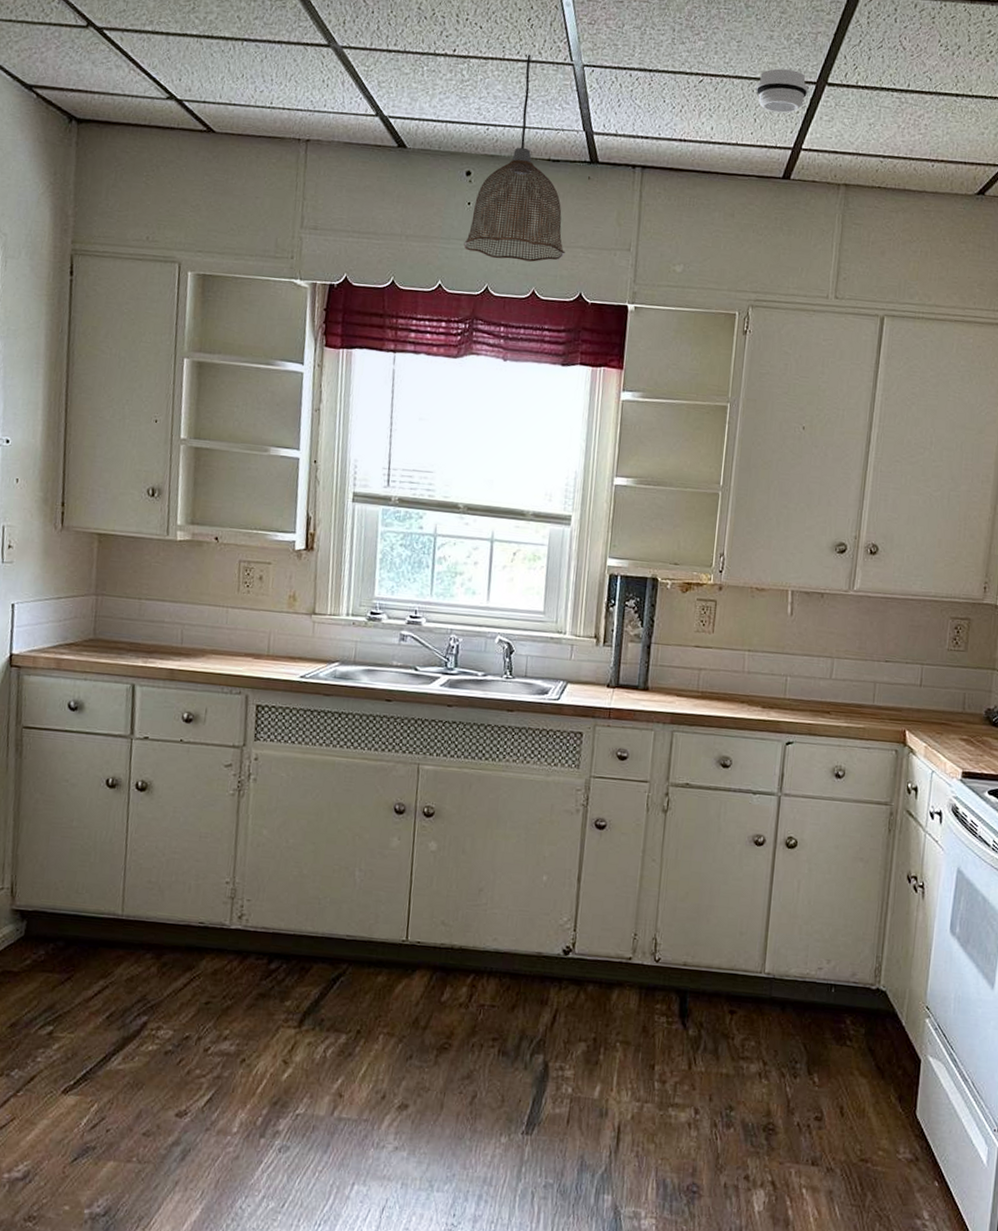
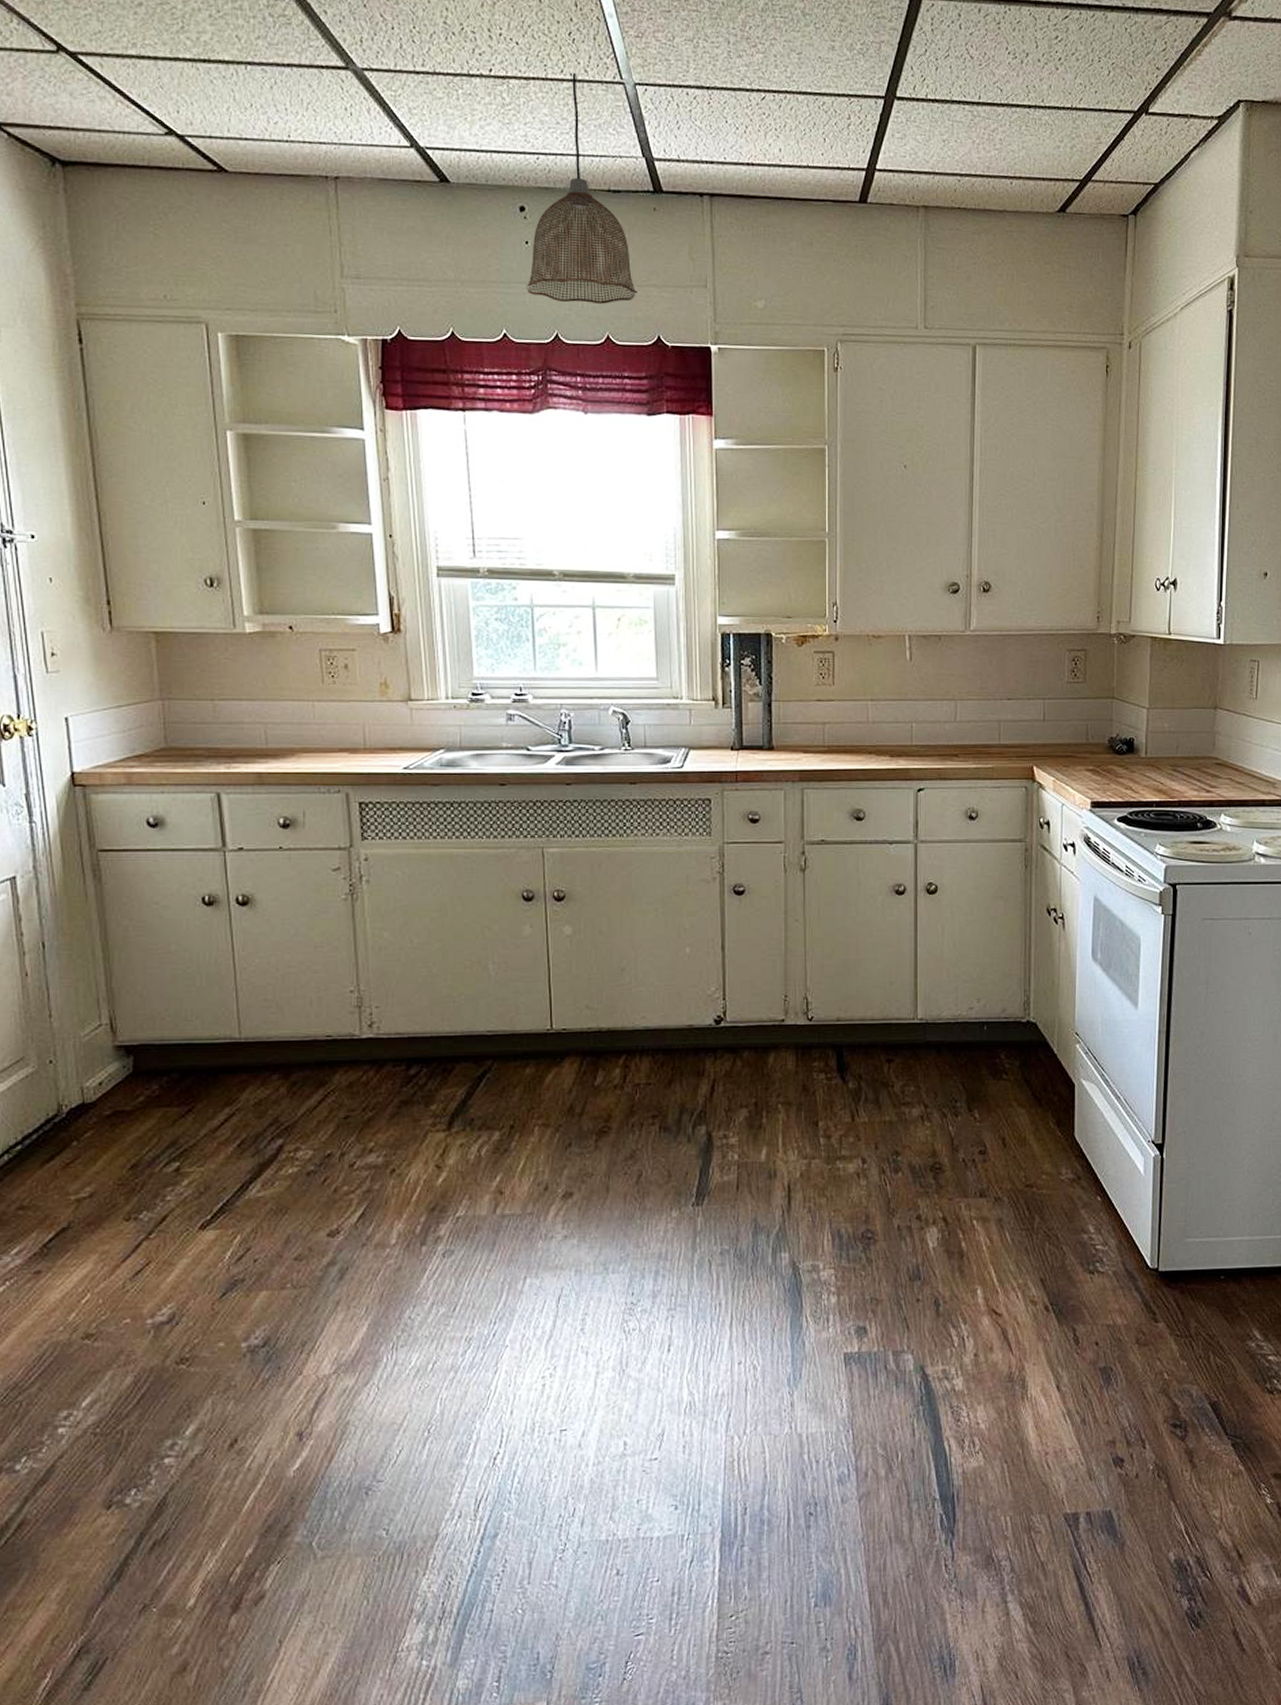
smoke detector: present [755,68,809,114] -> none [822,82,877,132]

